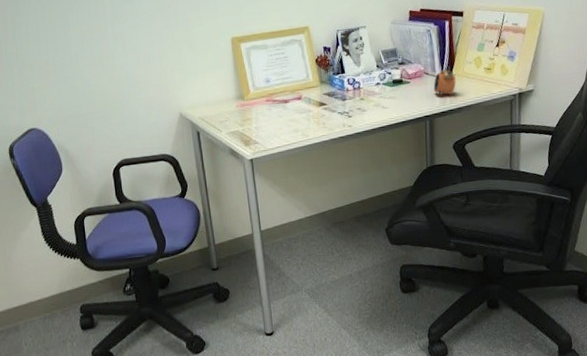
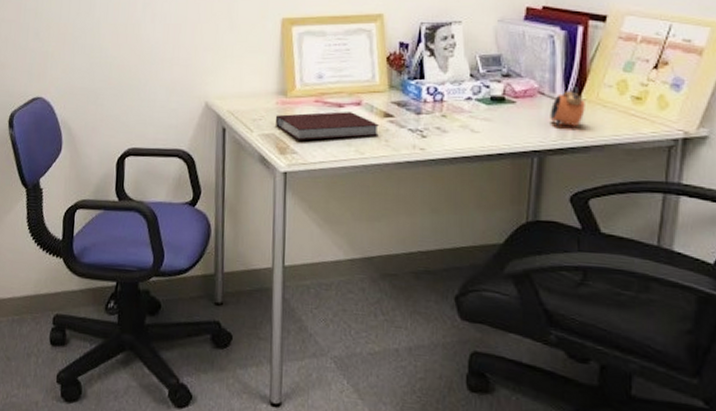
notebook: none [237,105,317,133] -> present [275,112,379,140]

